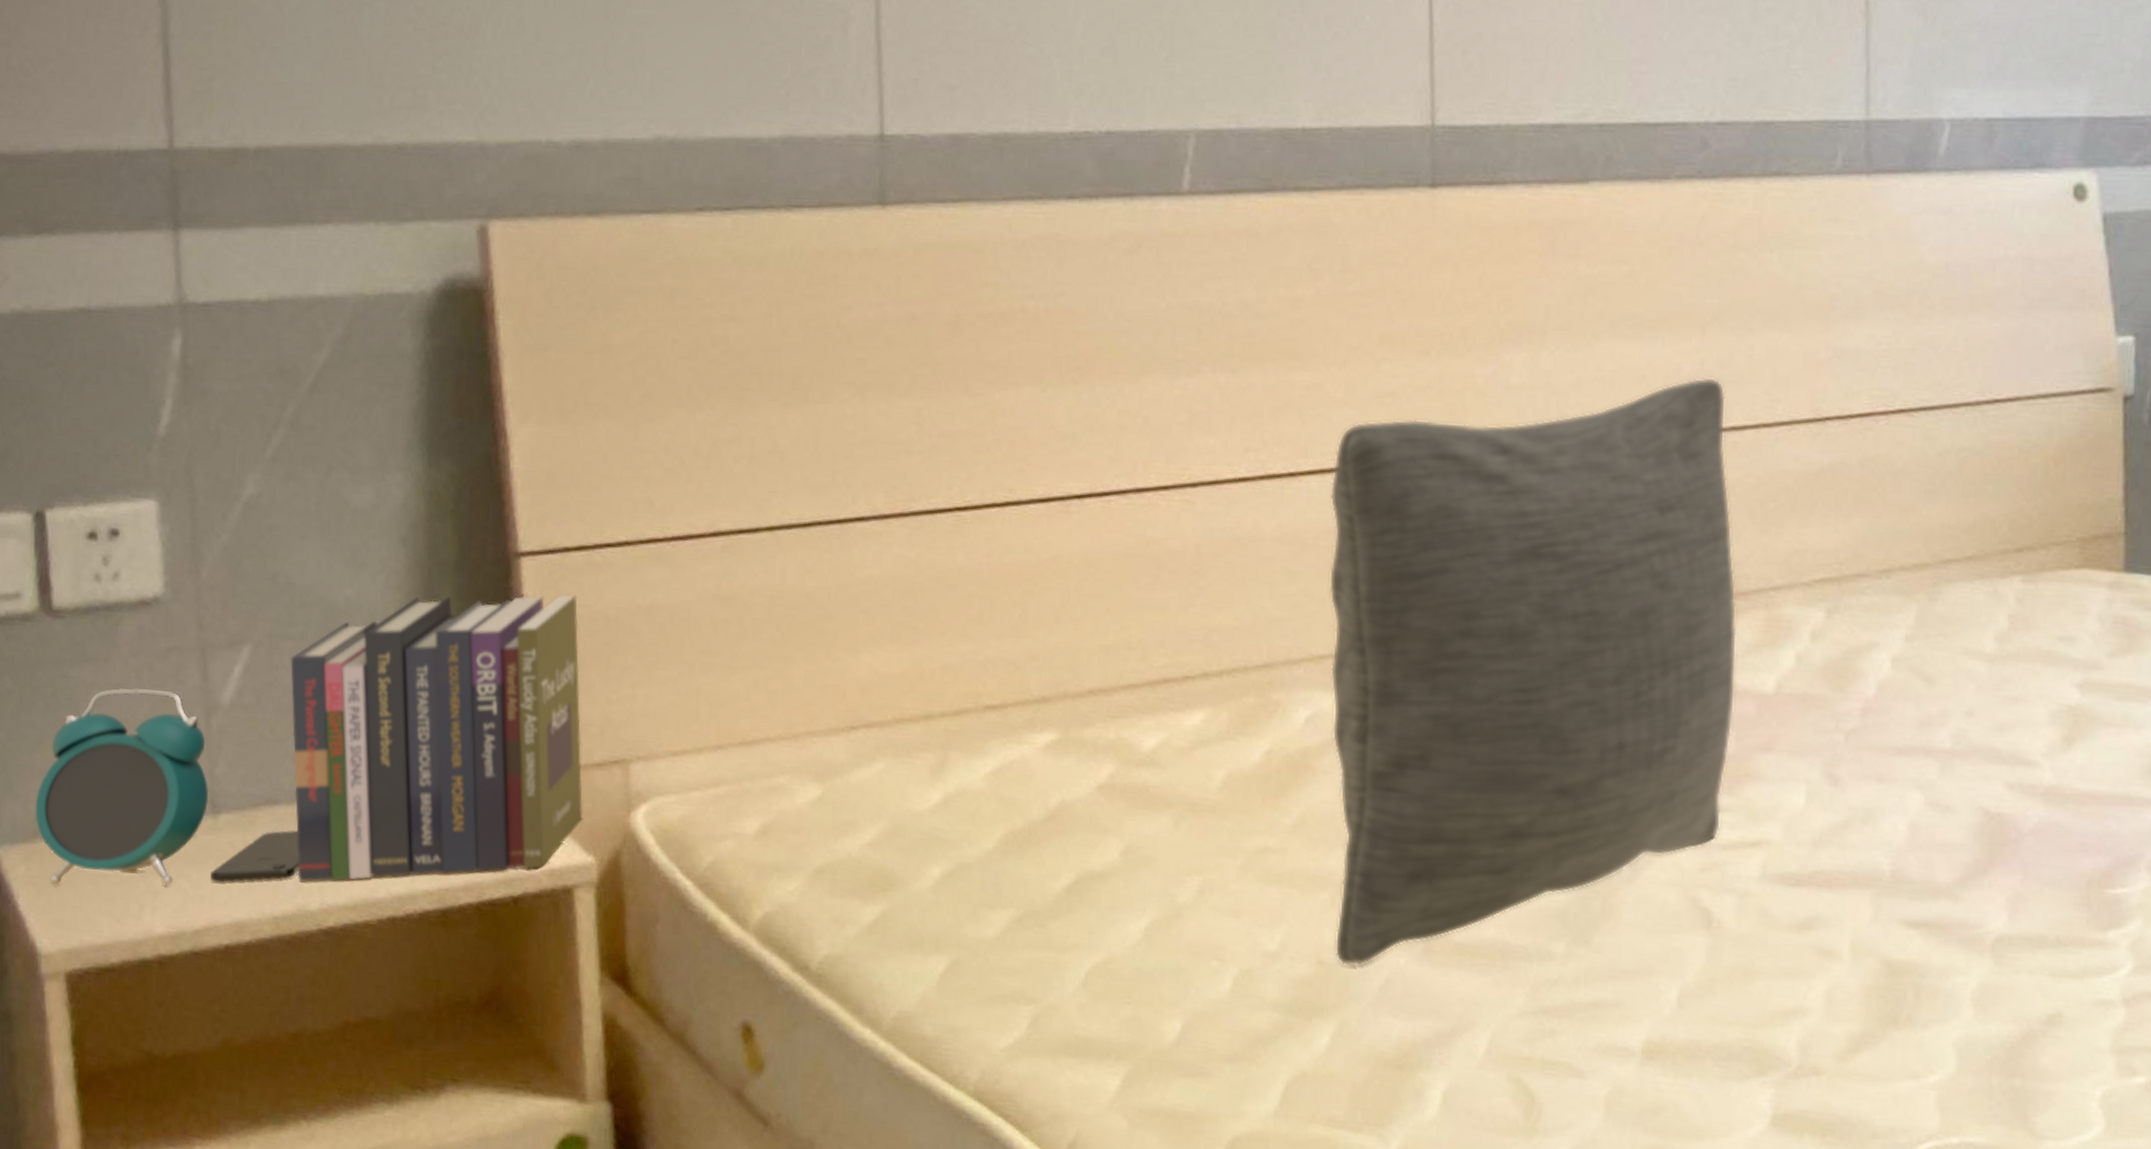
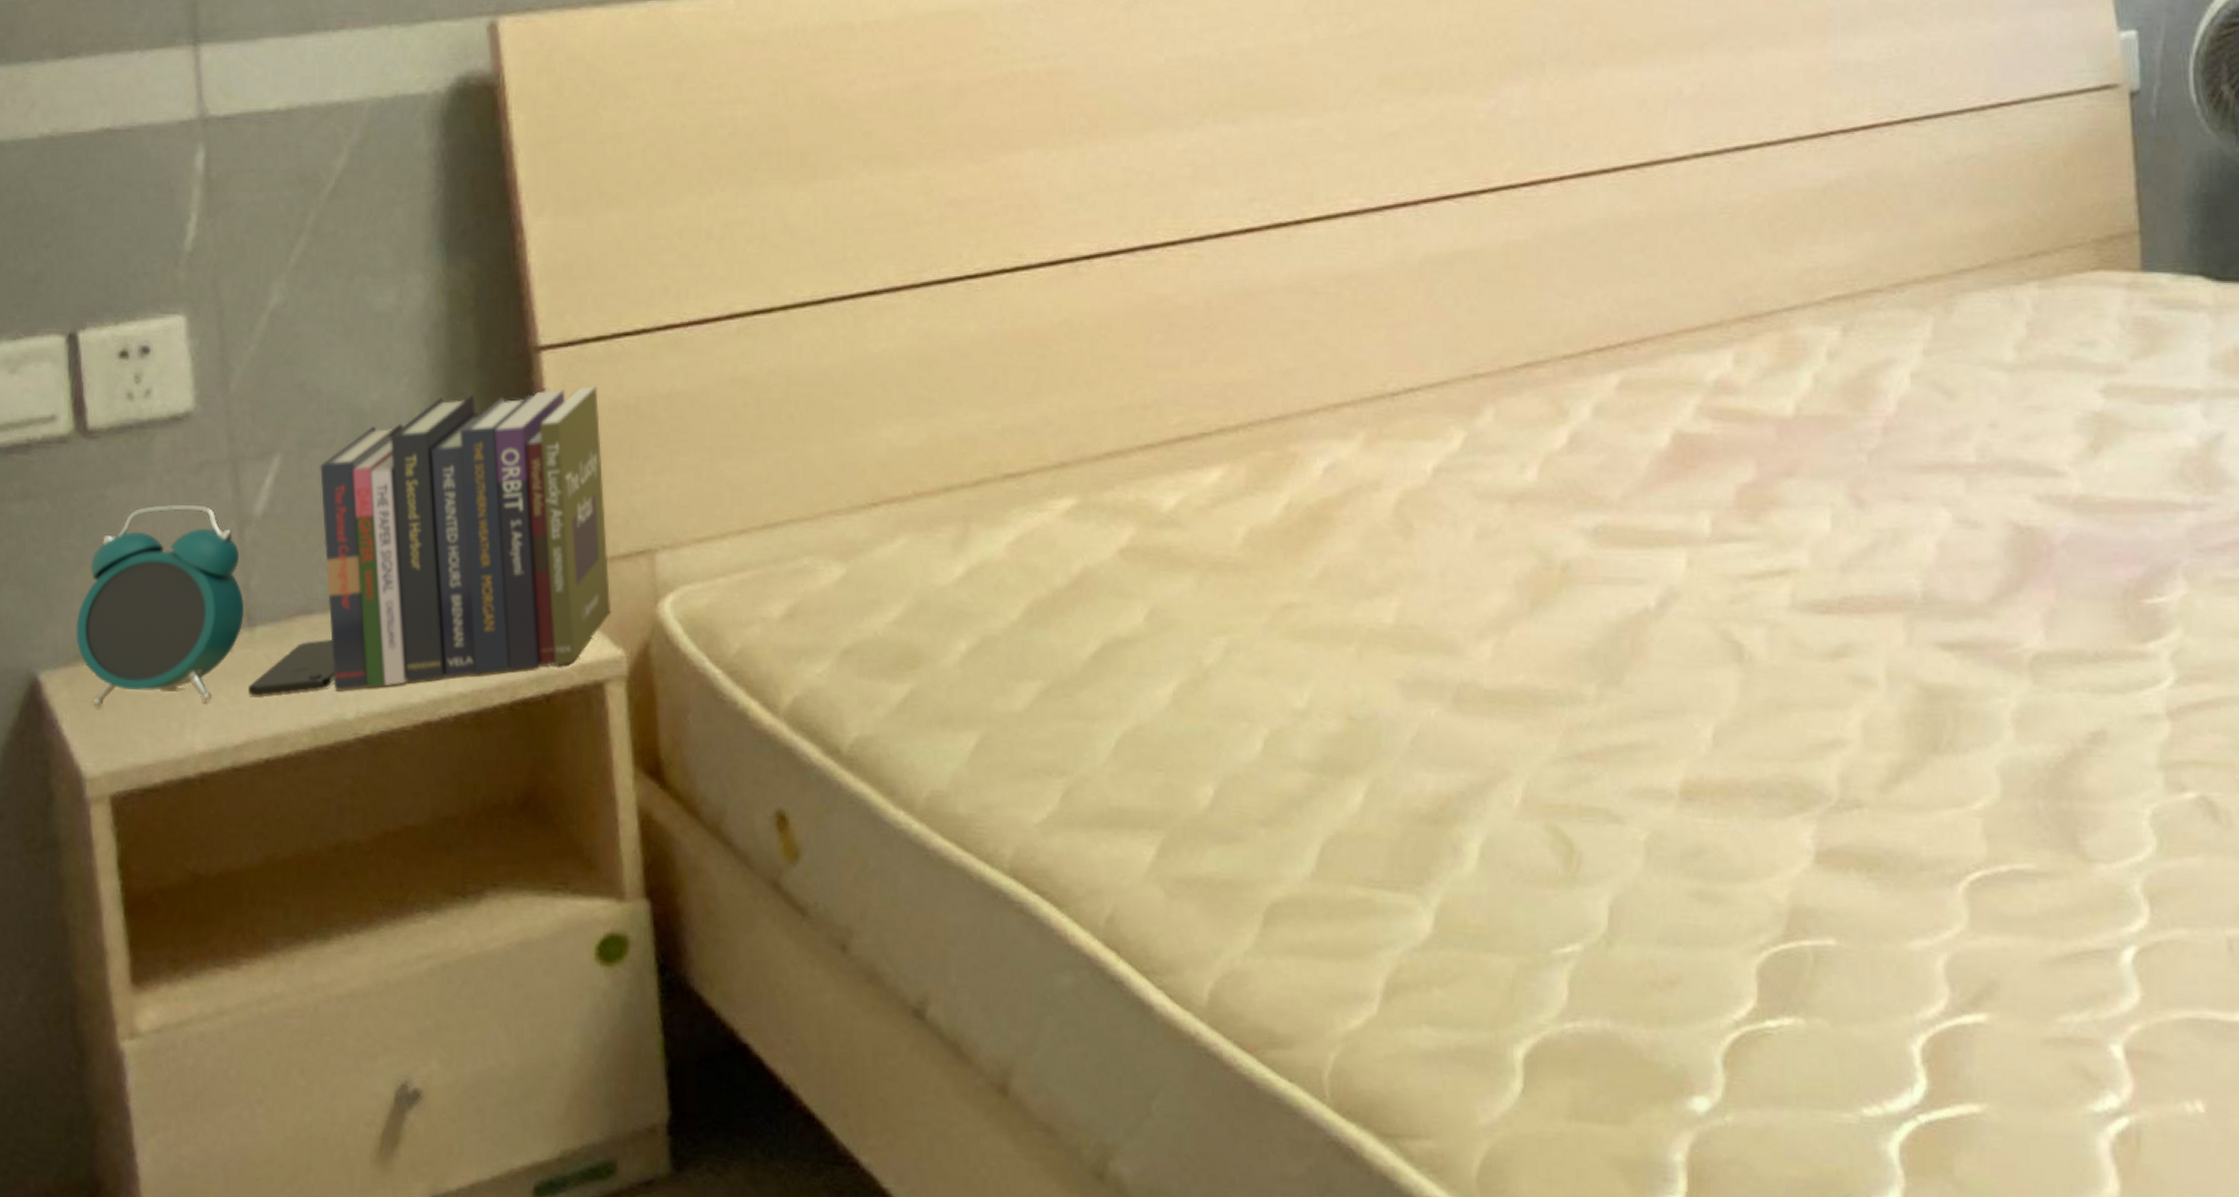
pillow: present [1329,377,1737,966] -> none [1337,99,1755,720]

